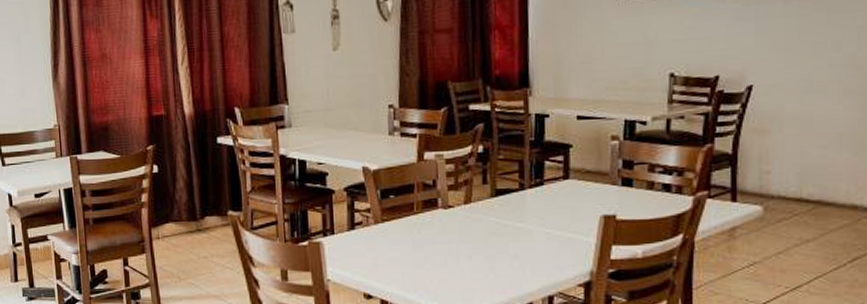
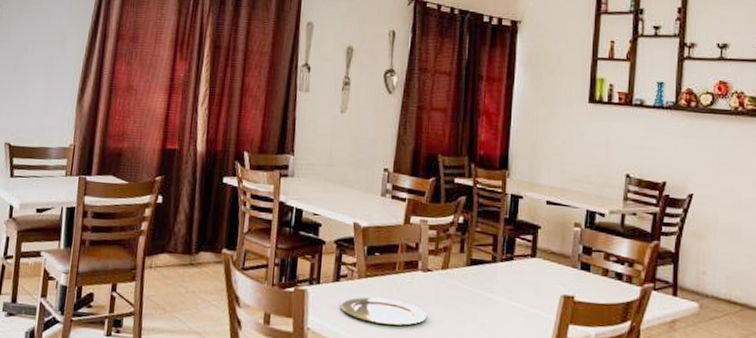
plate: none [360,241,453,267] -> present [341,297,427,326]

